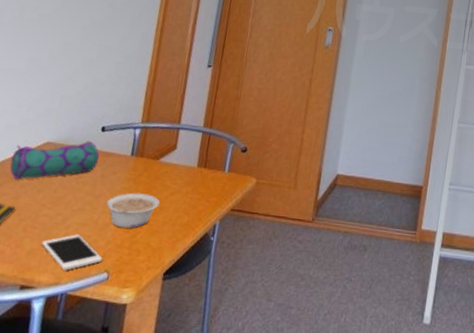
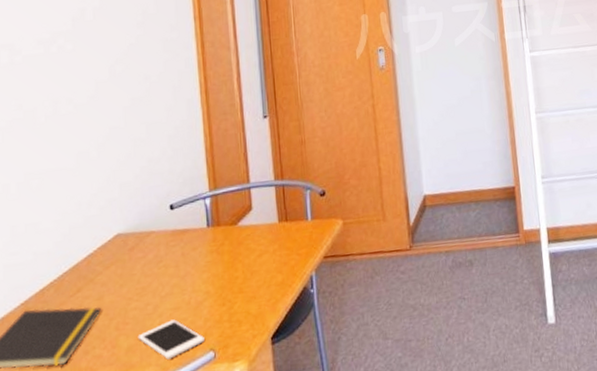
pencil case: present [10,140,100,180] -> none [84,222,176,281]
legume: present [106,192,160,229] -> none [193,261,249,303]

